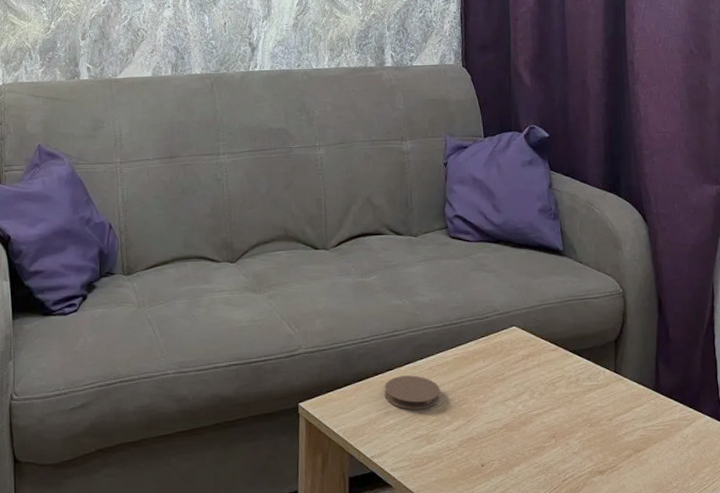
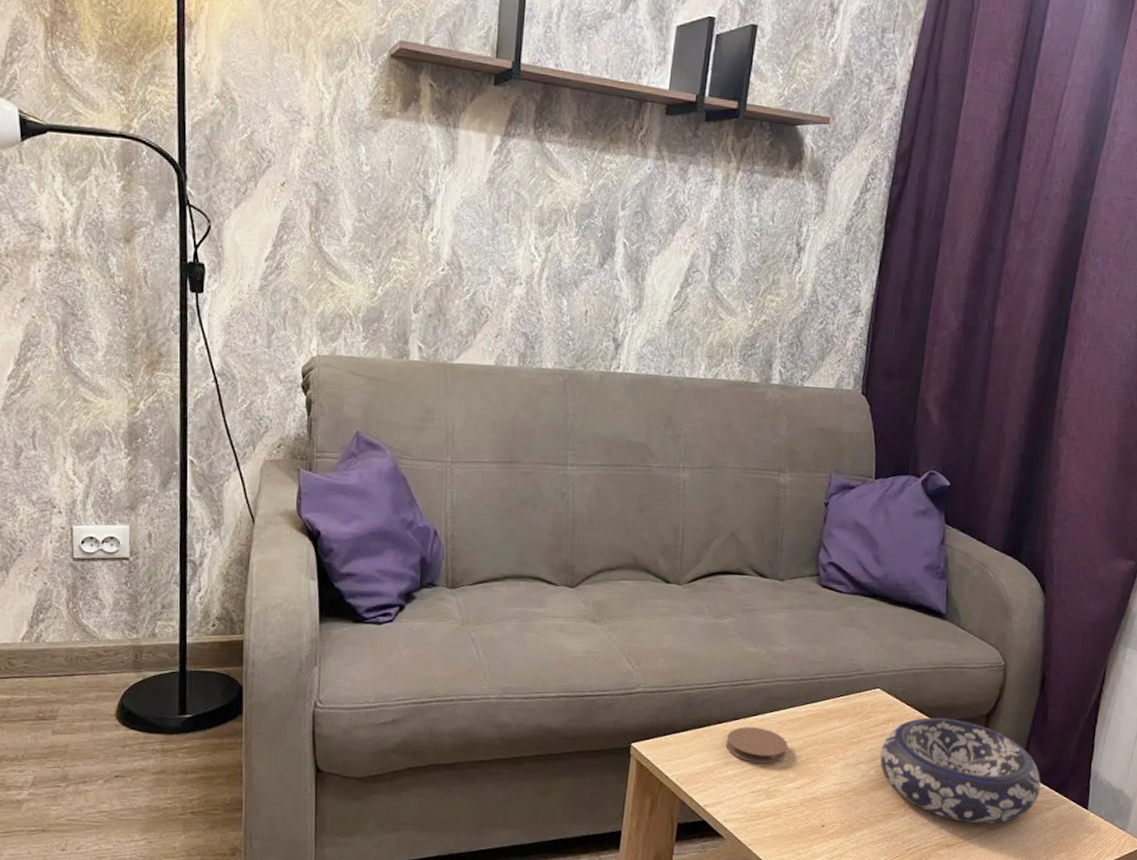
decorative bowl: none [525,348,676,448] -> present [880,717,1041,824]

